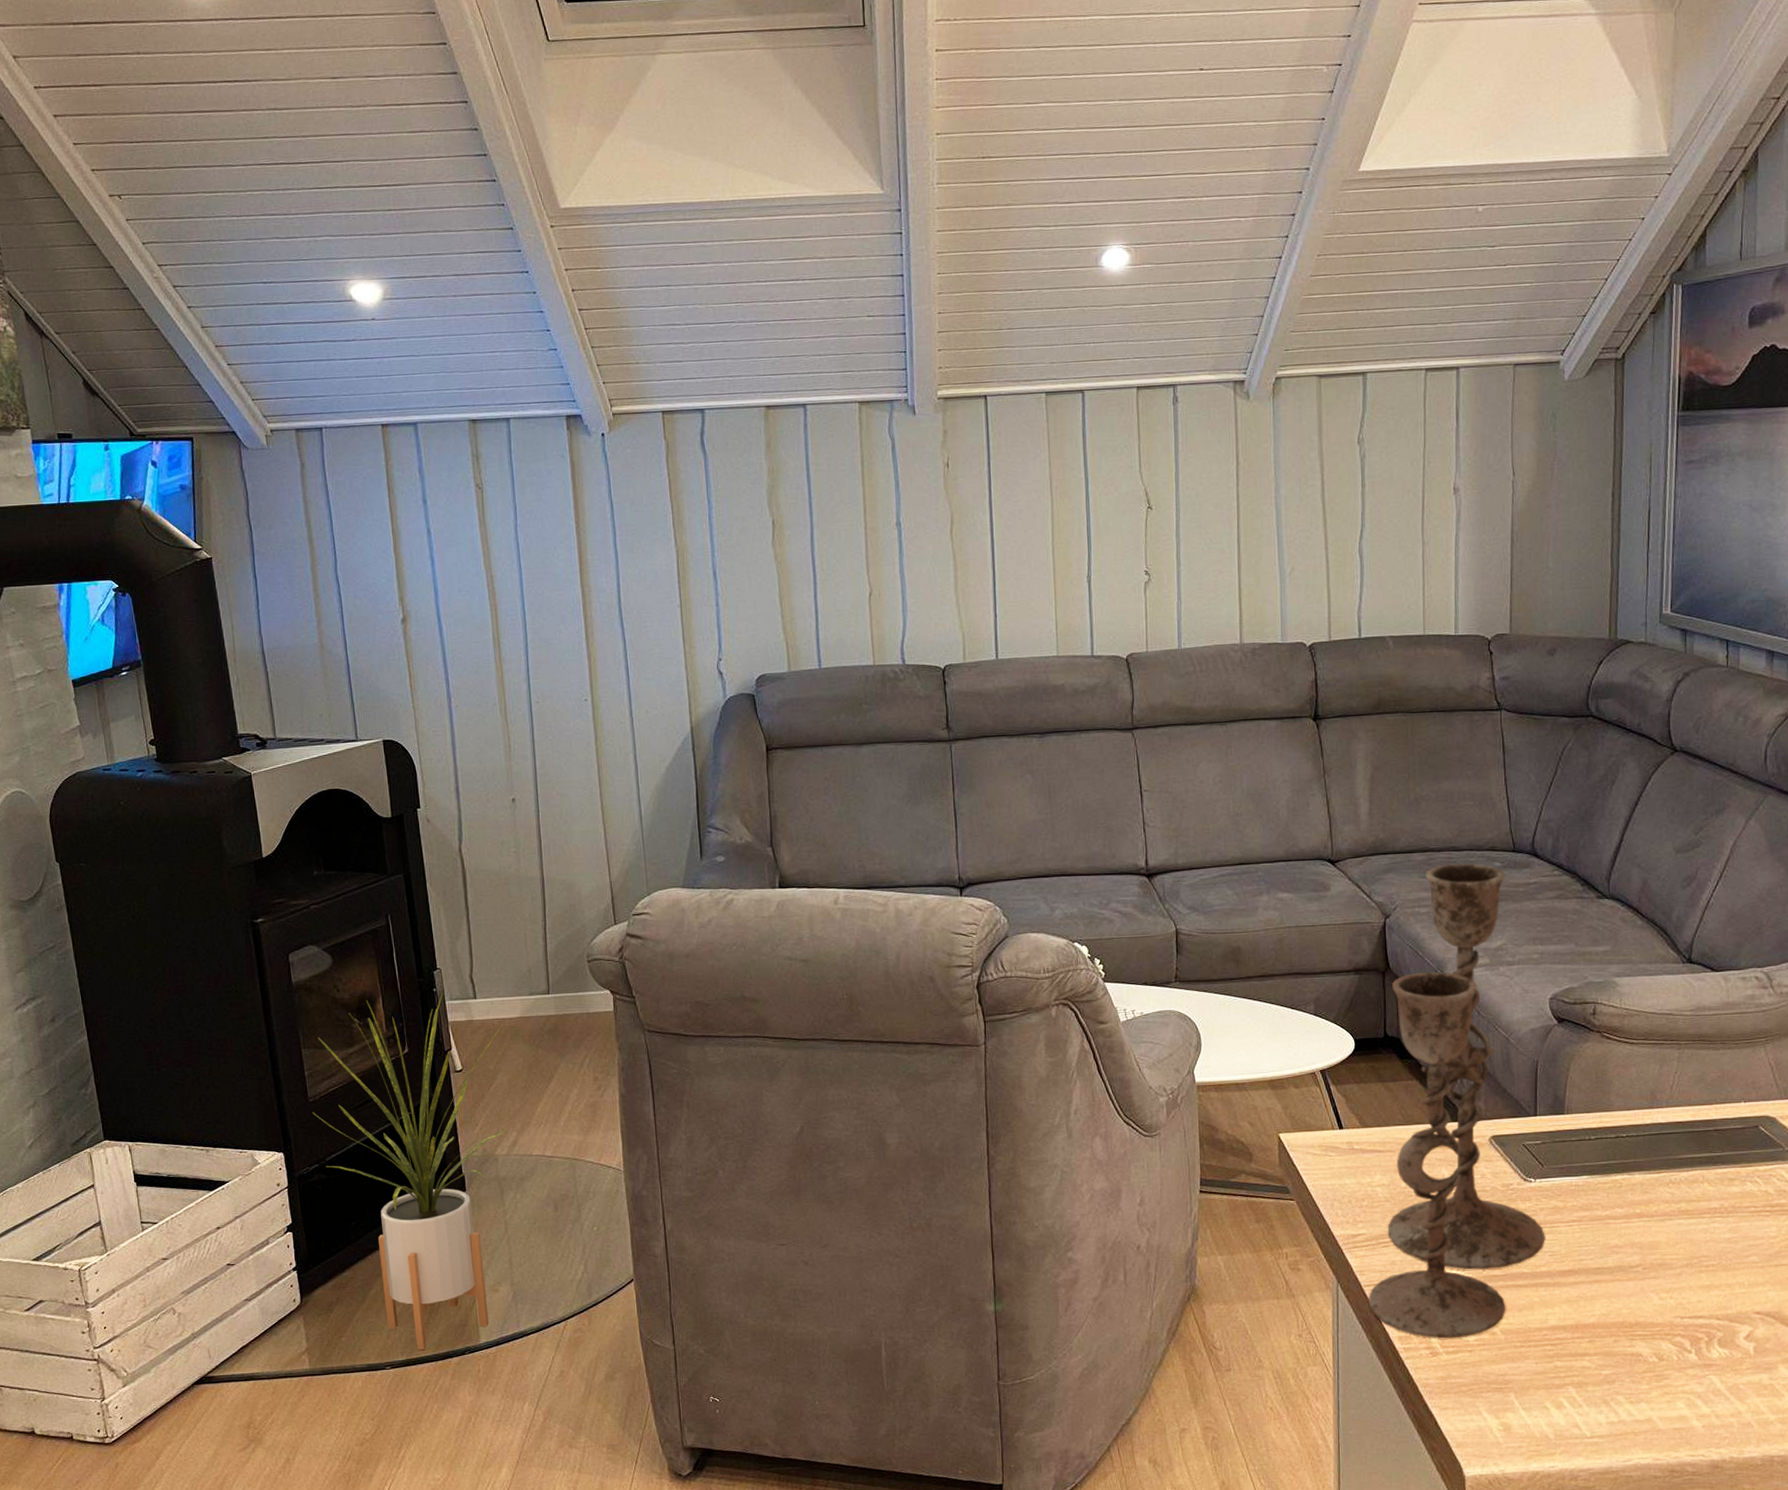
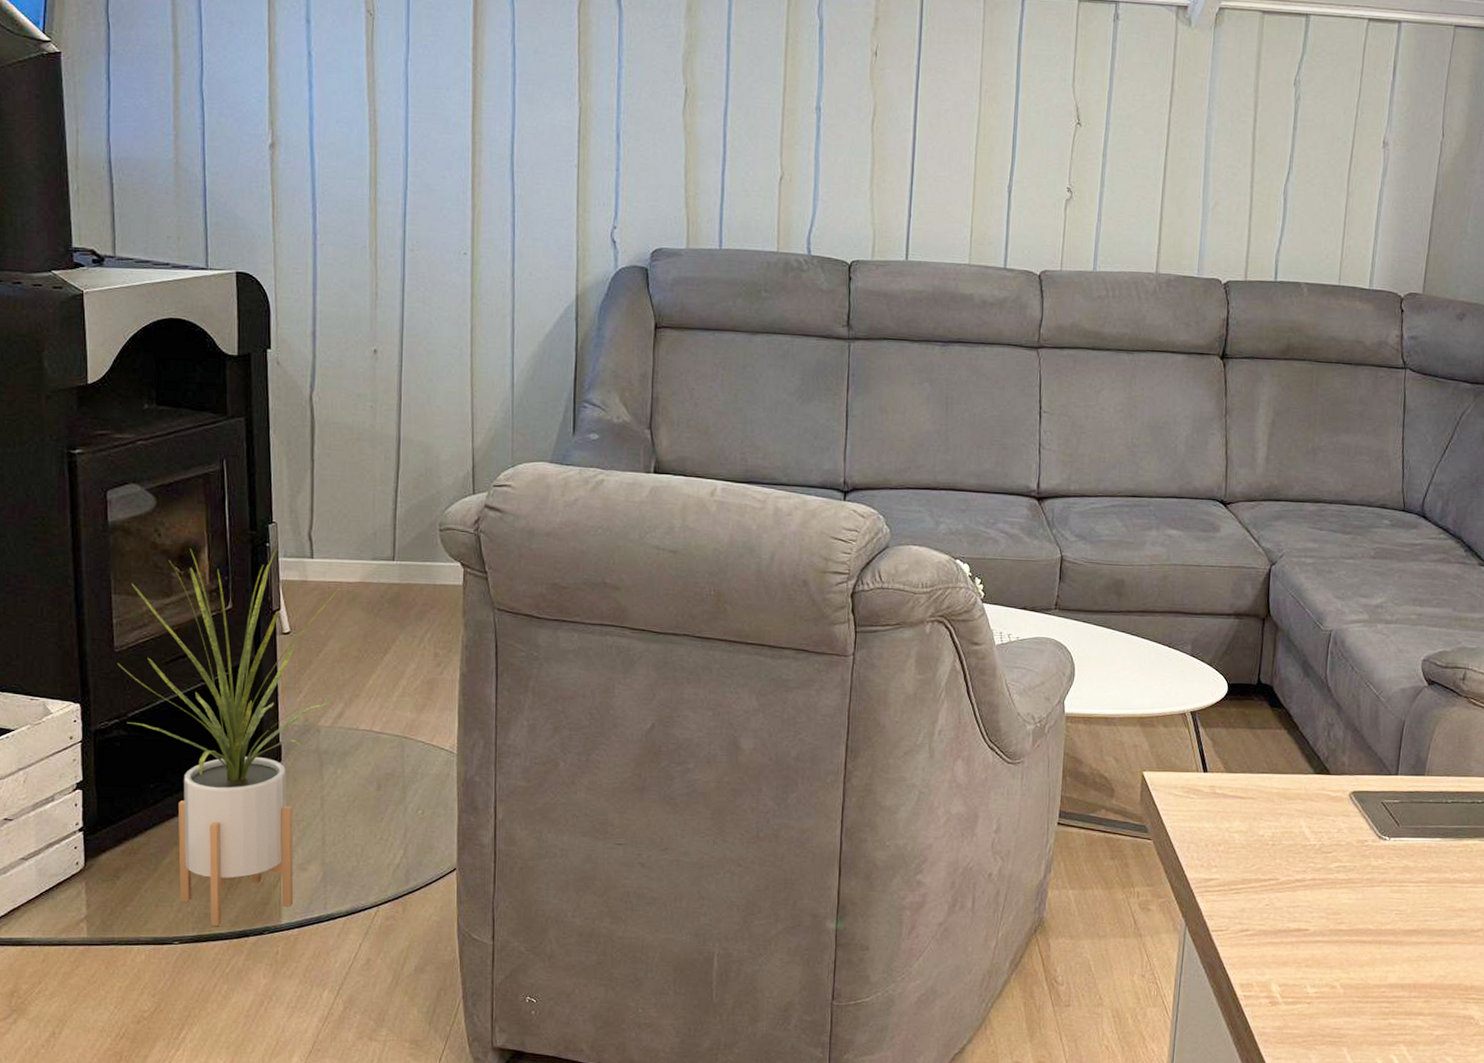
candlestick: present [1368,863,1546,1339] -> none [1214,517,1394,989]

